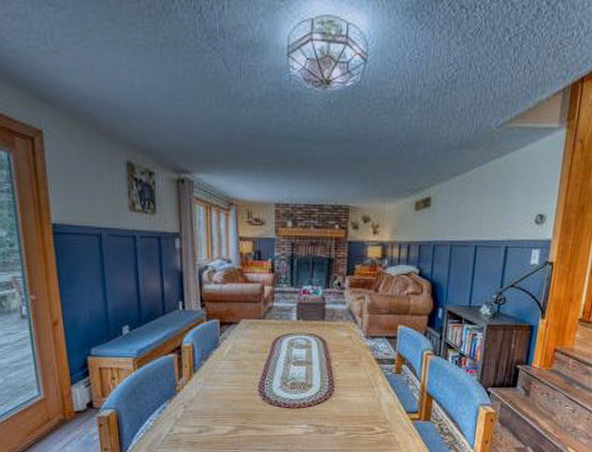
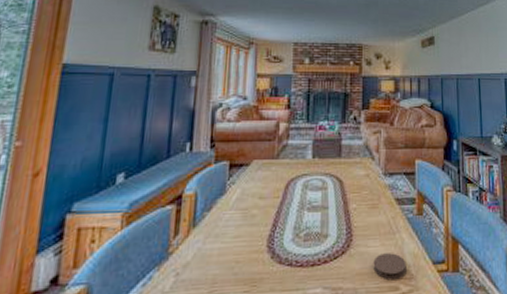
coaster: none [352,402,382,422] -> present [373,253,407,279]

